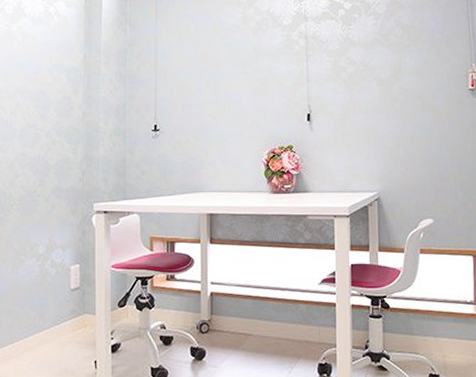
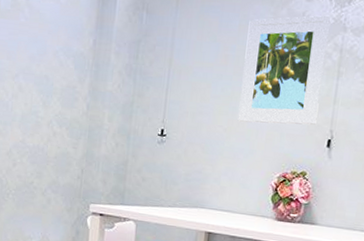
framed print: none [222,9,295,110] -> present [237,15,330,126]

